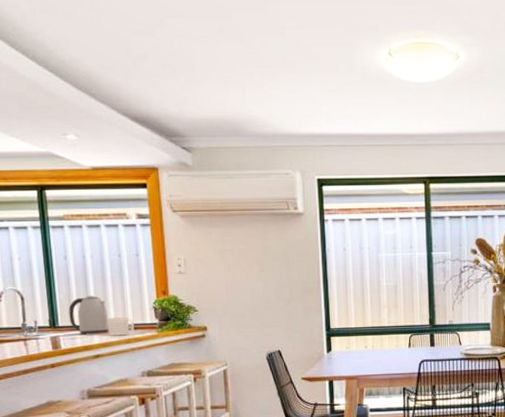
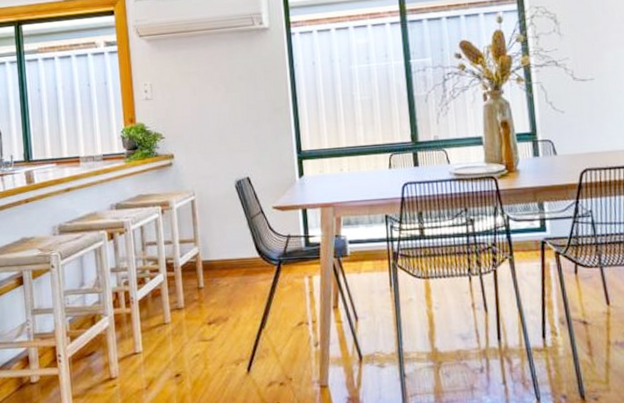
kettle: present [68,296,109,335] -> none [42,127,79,168]
mug: present [106,316,134,336] -> none [77,147,103,168]

